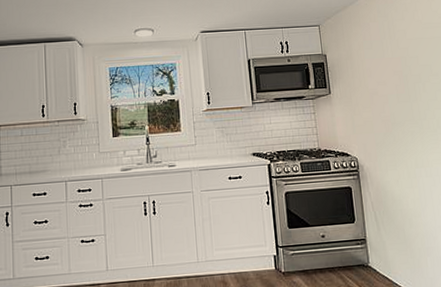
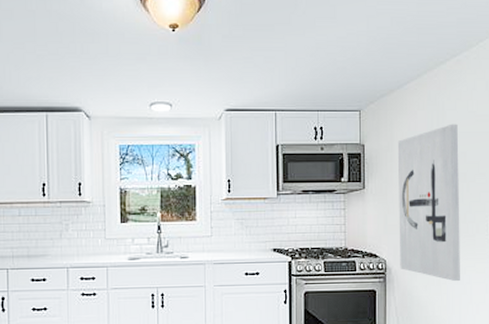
wall art: none [355,32,429,174] -> present [397,124,460,281]

